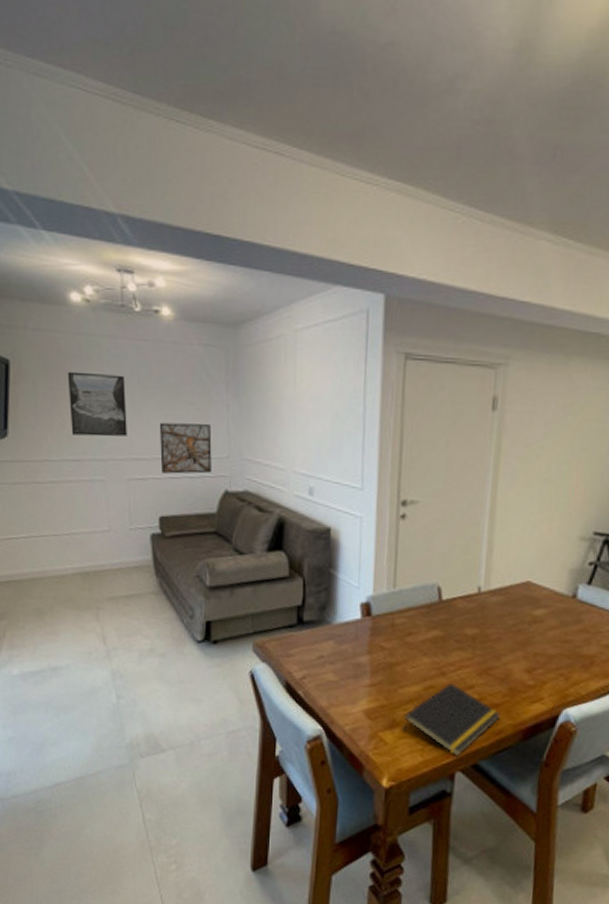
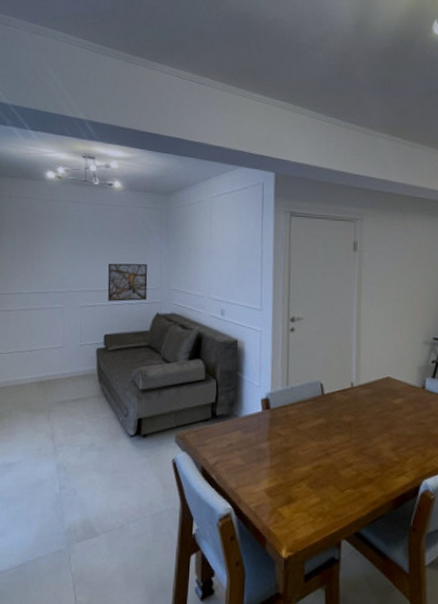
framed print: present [67,371,127,437] -> none [39,227,84,275]
notepad: present [403,683,501,757] -> none [297,462,375,526]

